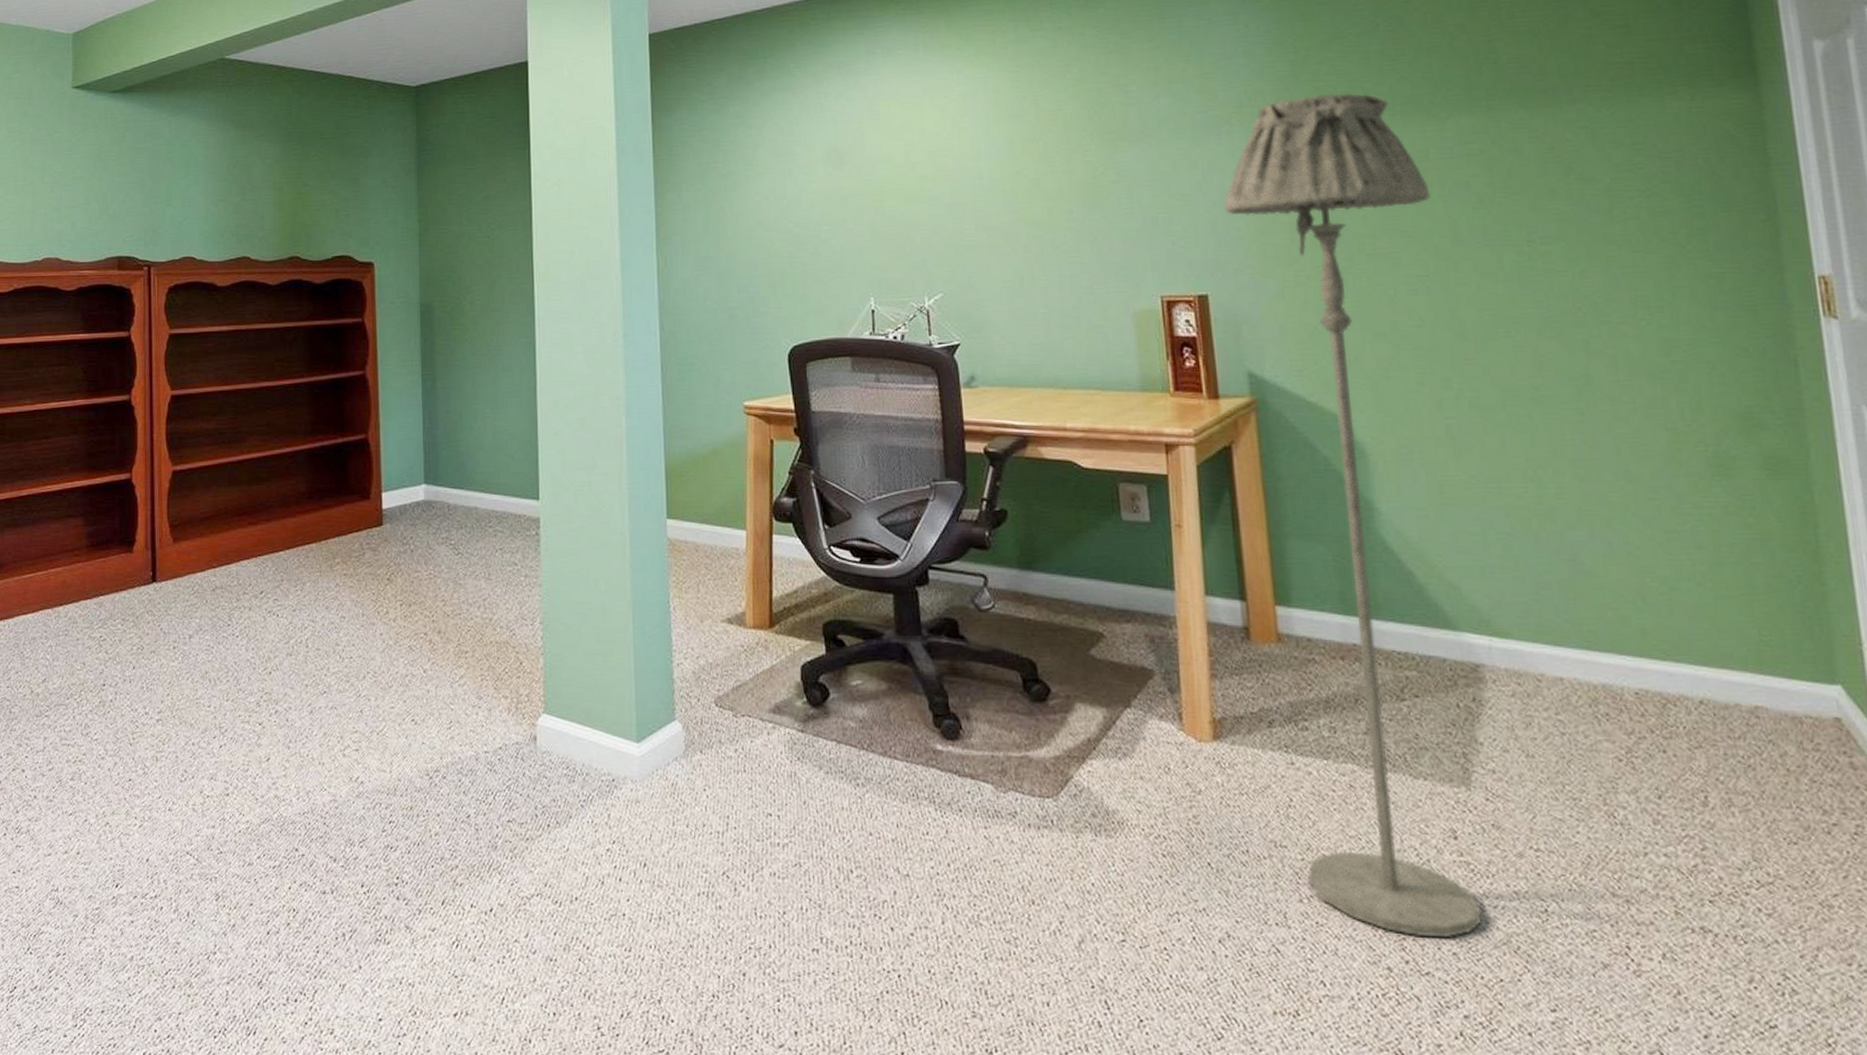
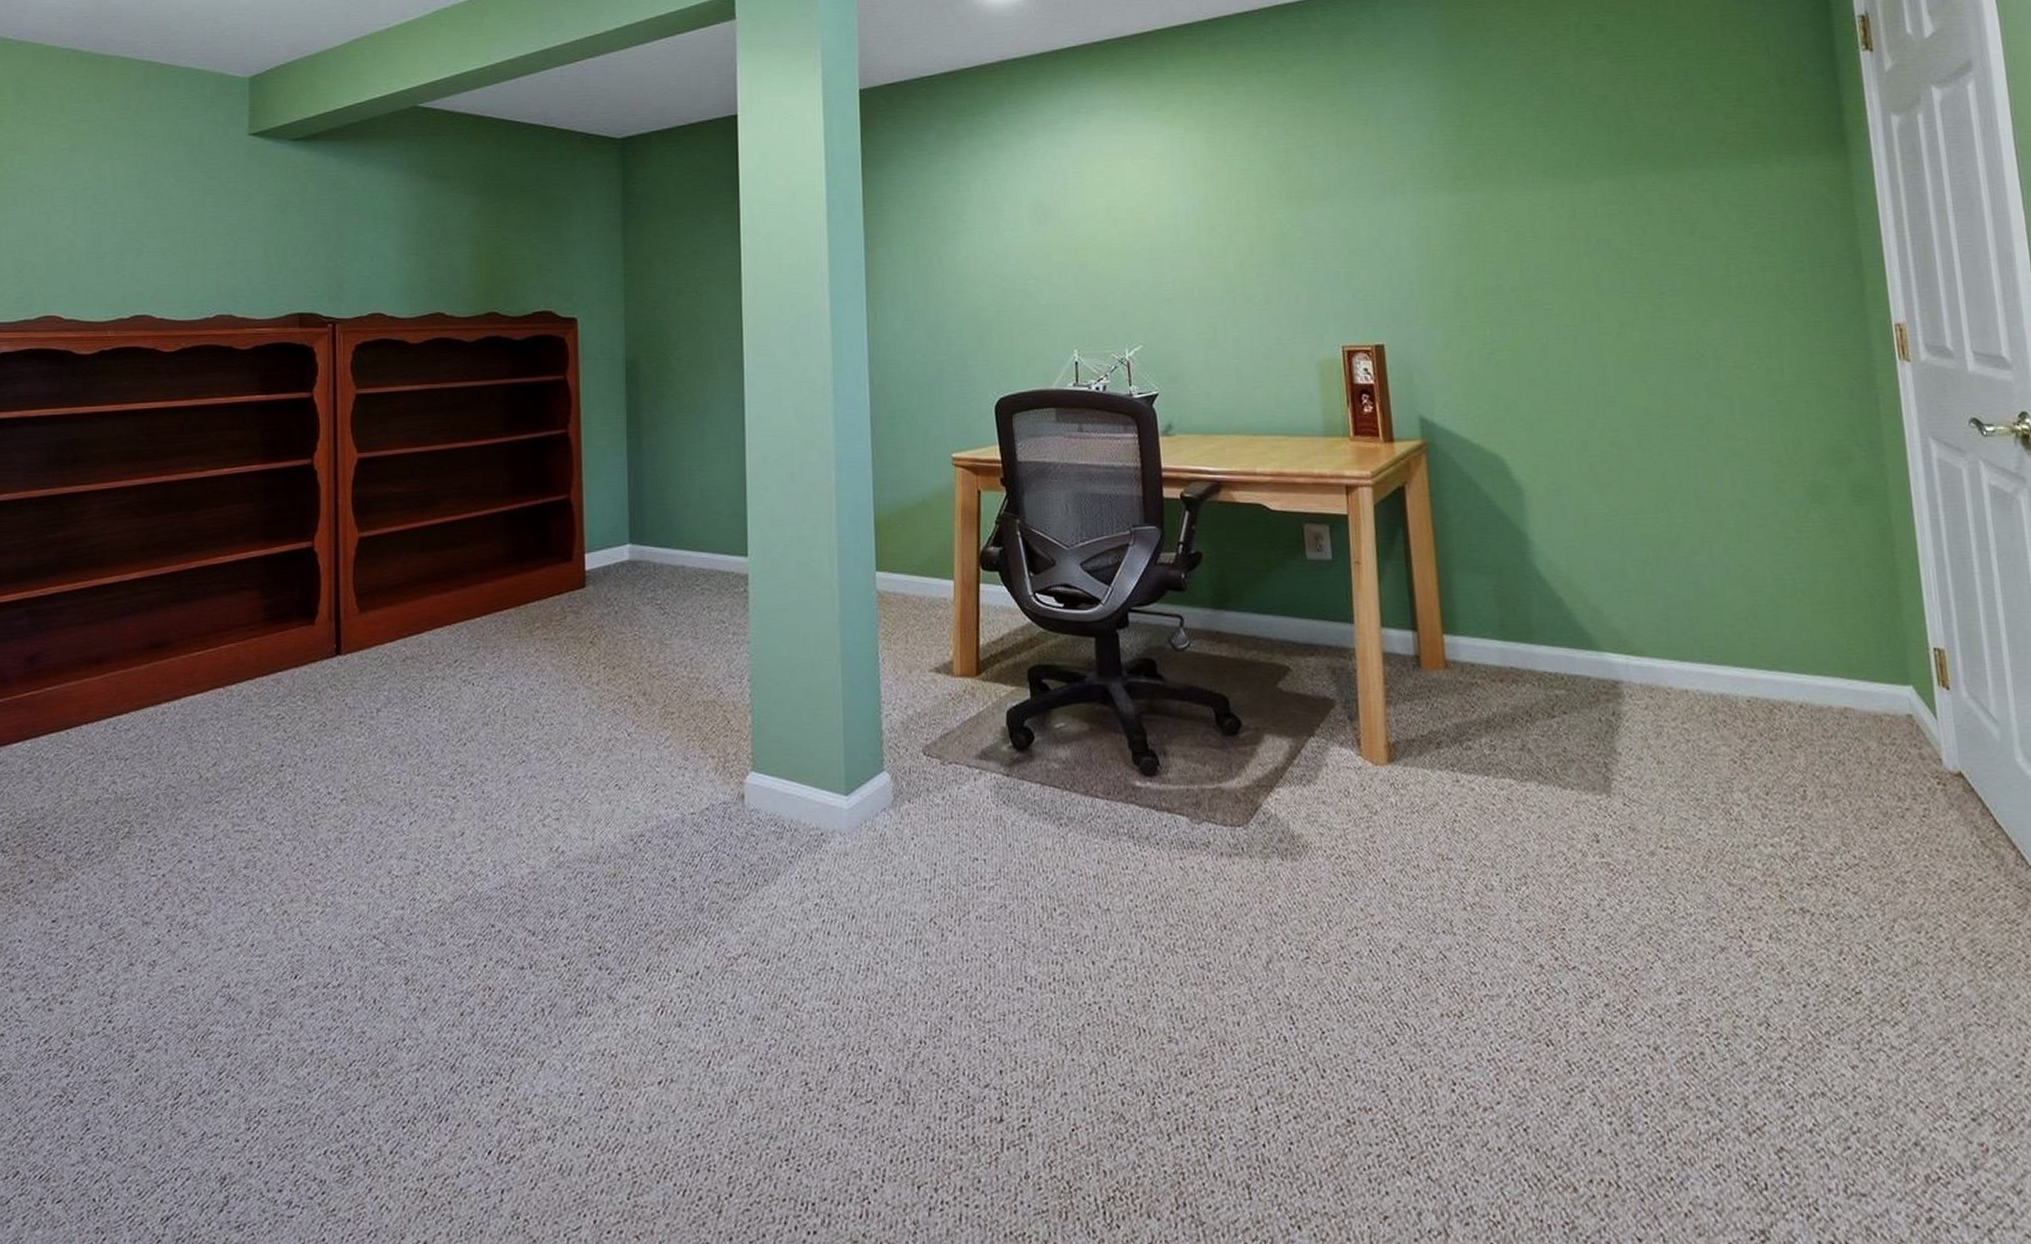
floor lamp: present [1223,93,1482,937] -> none [1398,156,1620,935]

